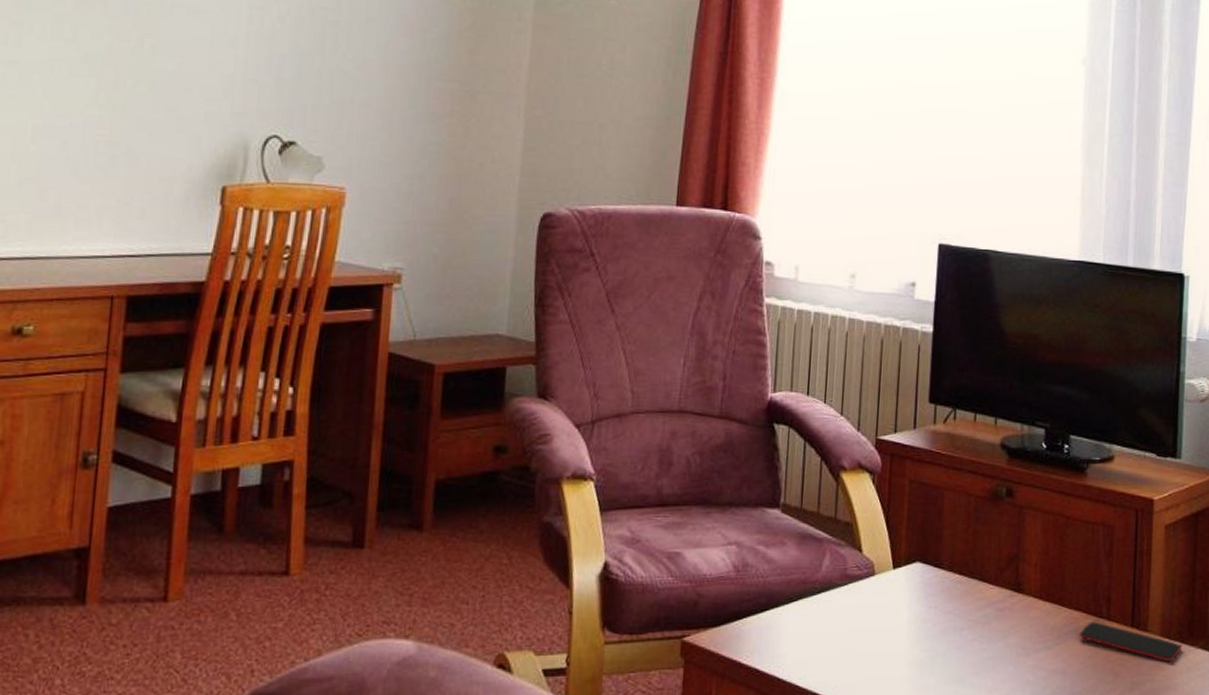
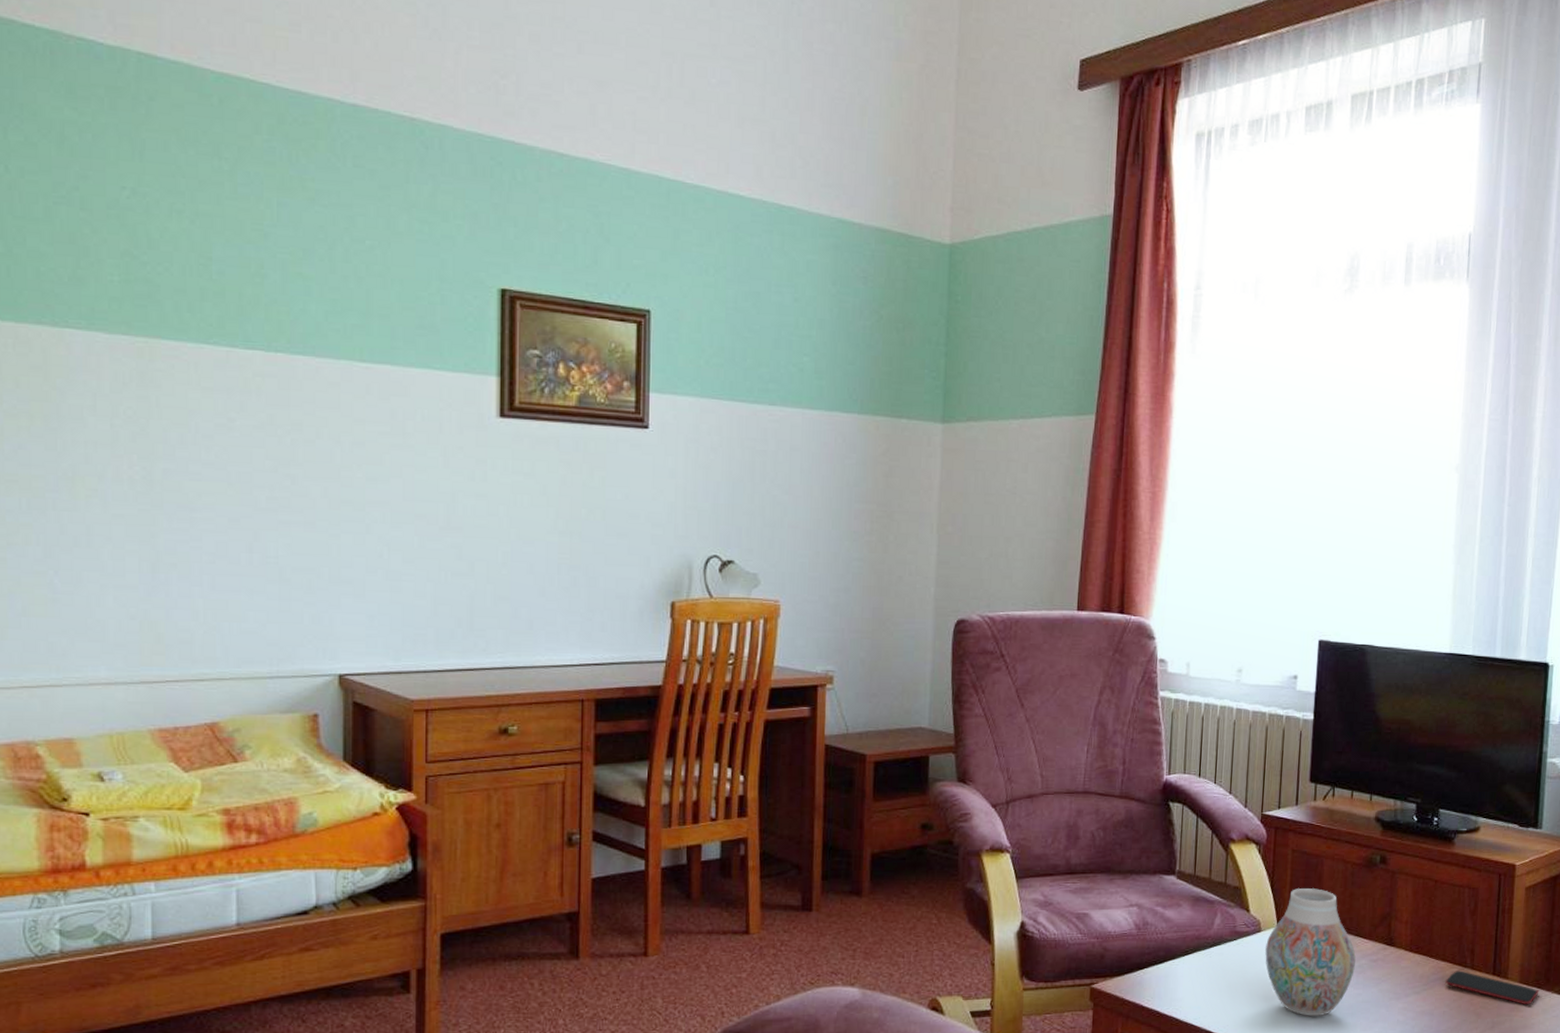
vase: none [879,525,980,676] -> present [1265,888,1356,1017]

